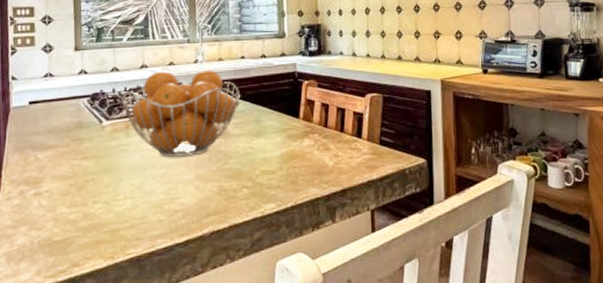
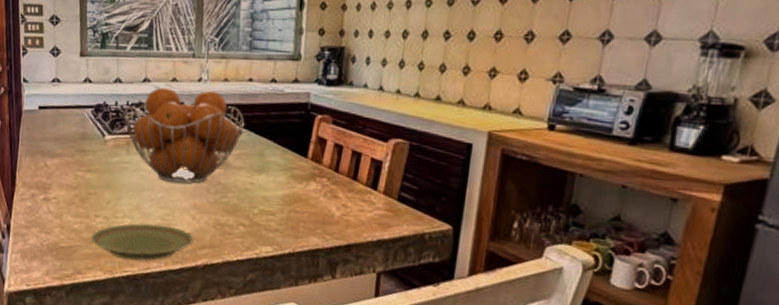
plate: none [88,200,199,242] -> present [90,223,194,261]

